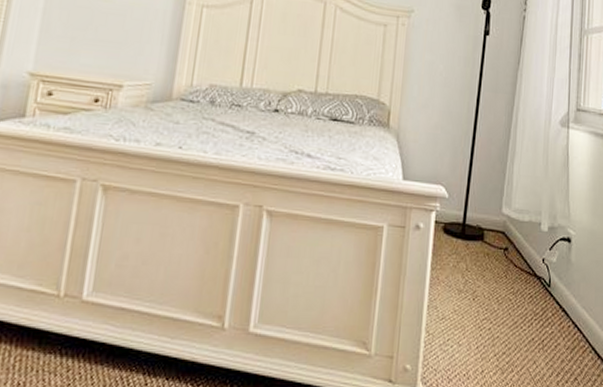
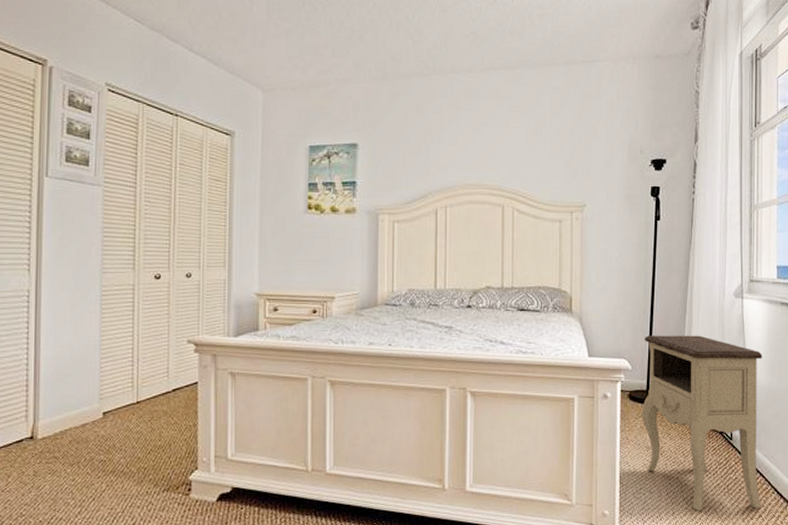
nightstand: none [456,160,586,370] -> present [642,335,763,511]

